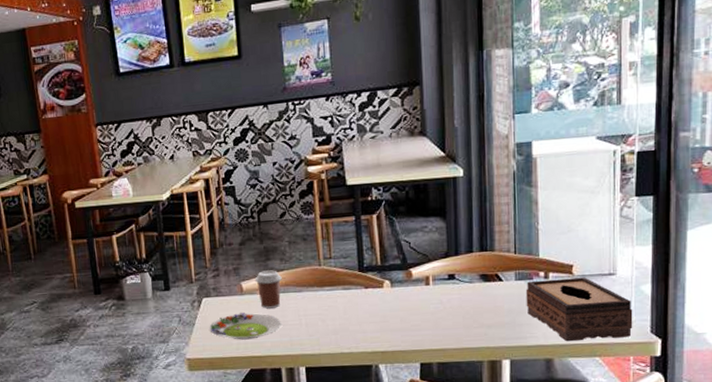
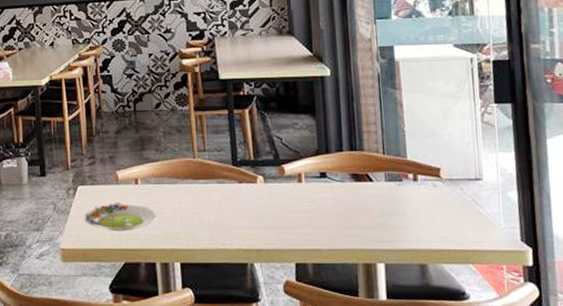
coffee cup: present [255,270,282,309] -> none [130,160,157,200]
tissue box: present [525,277,633,341] -> none [396,181,503,246]

